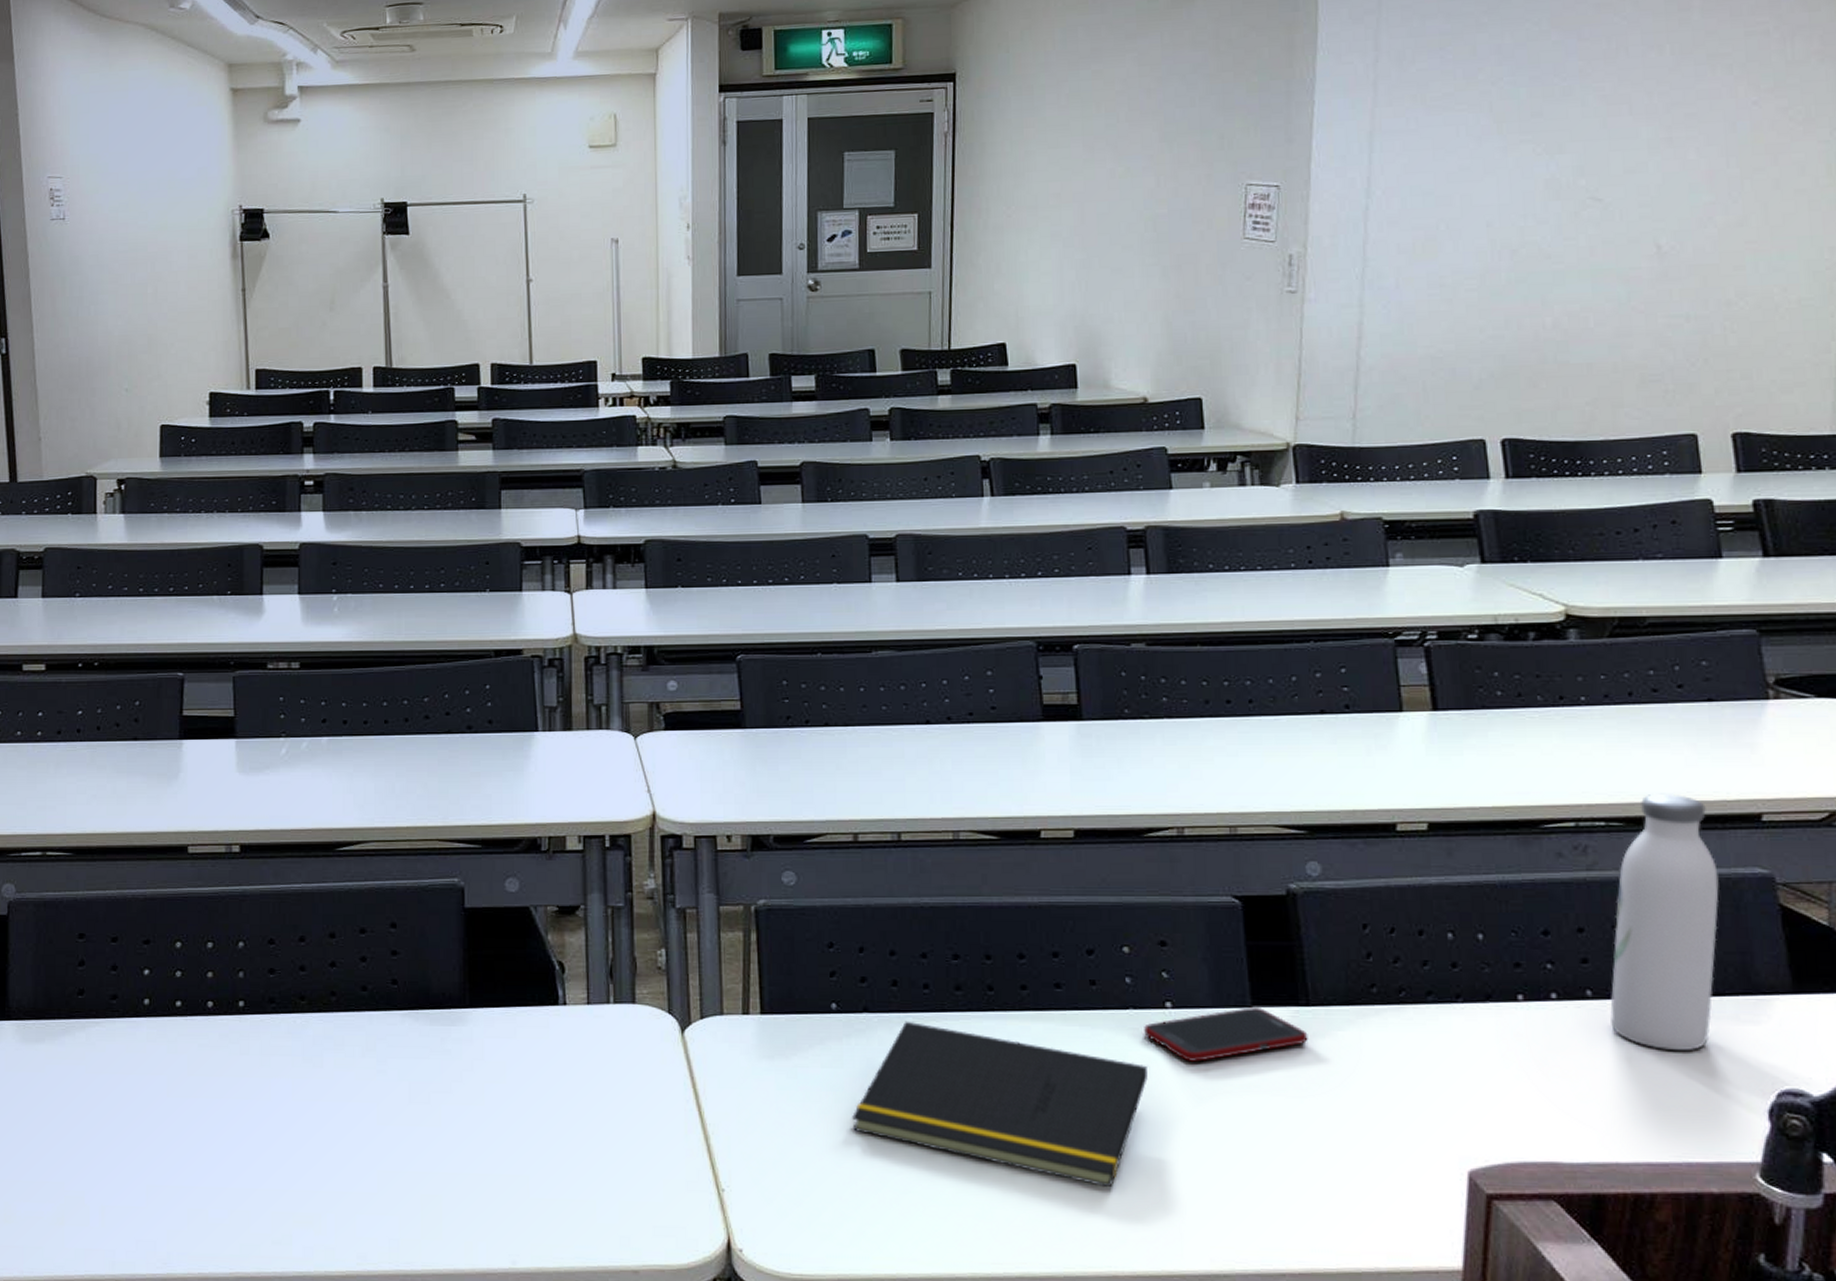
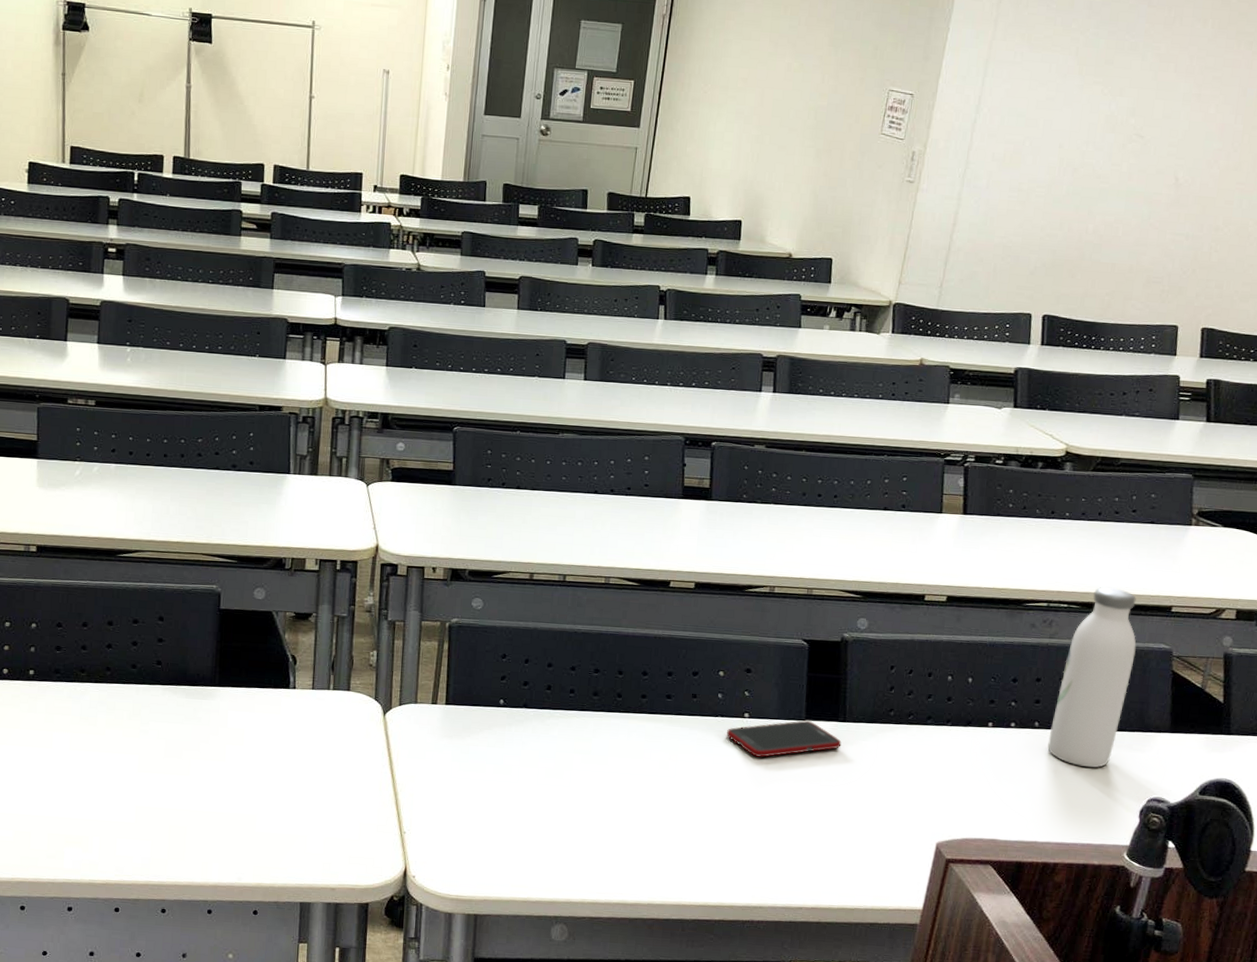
notepad: present [852,1021,1148,1188] -> none [506,716,726,843]

